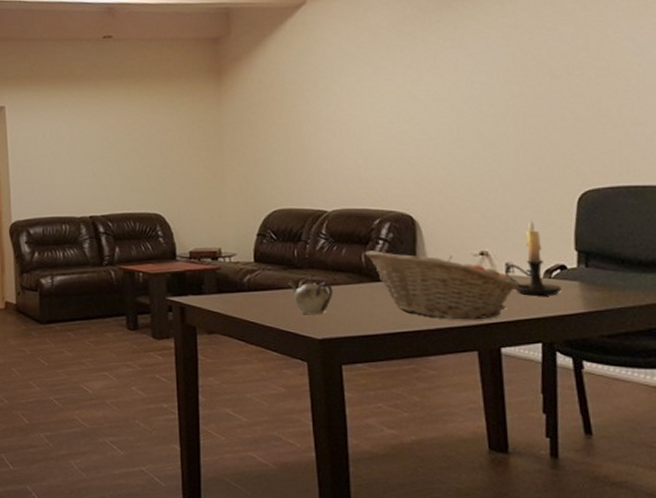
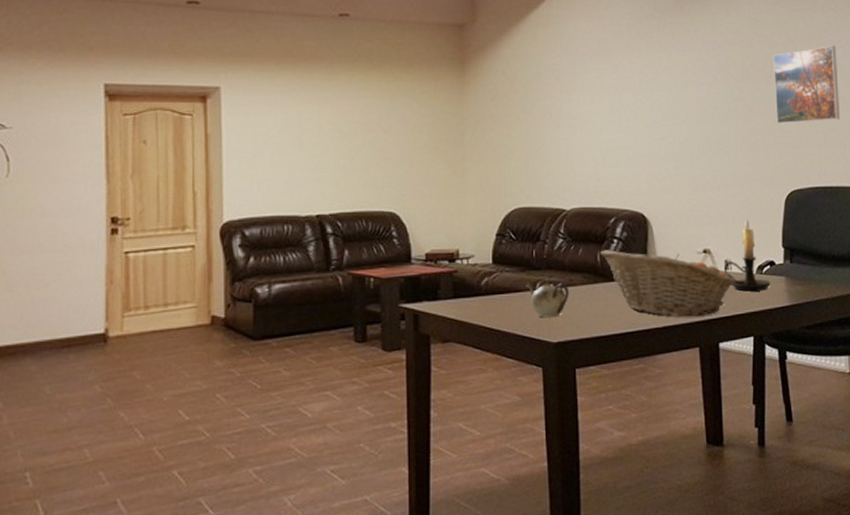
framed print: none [559,32,646,120] -> present [773,46,840,124]

